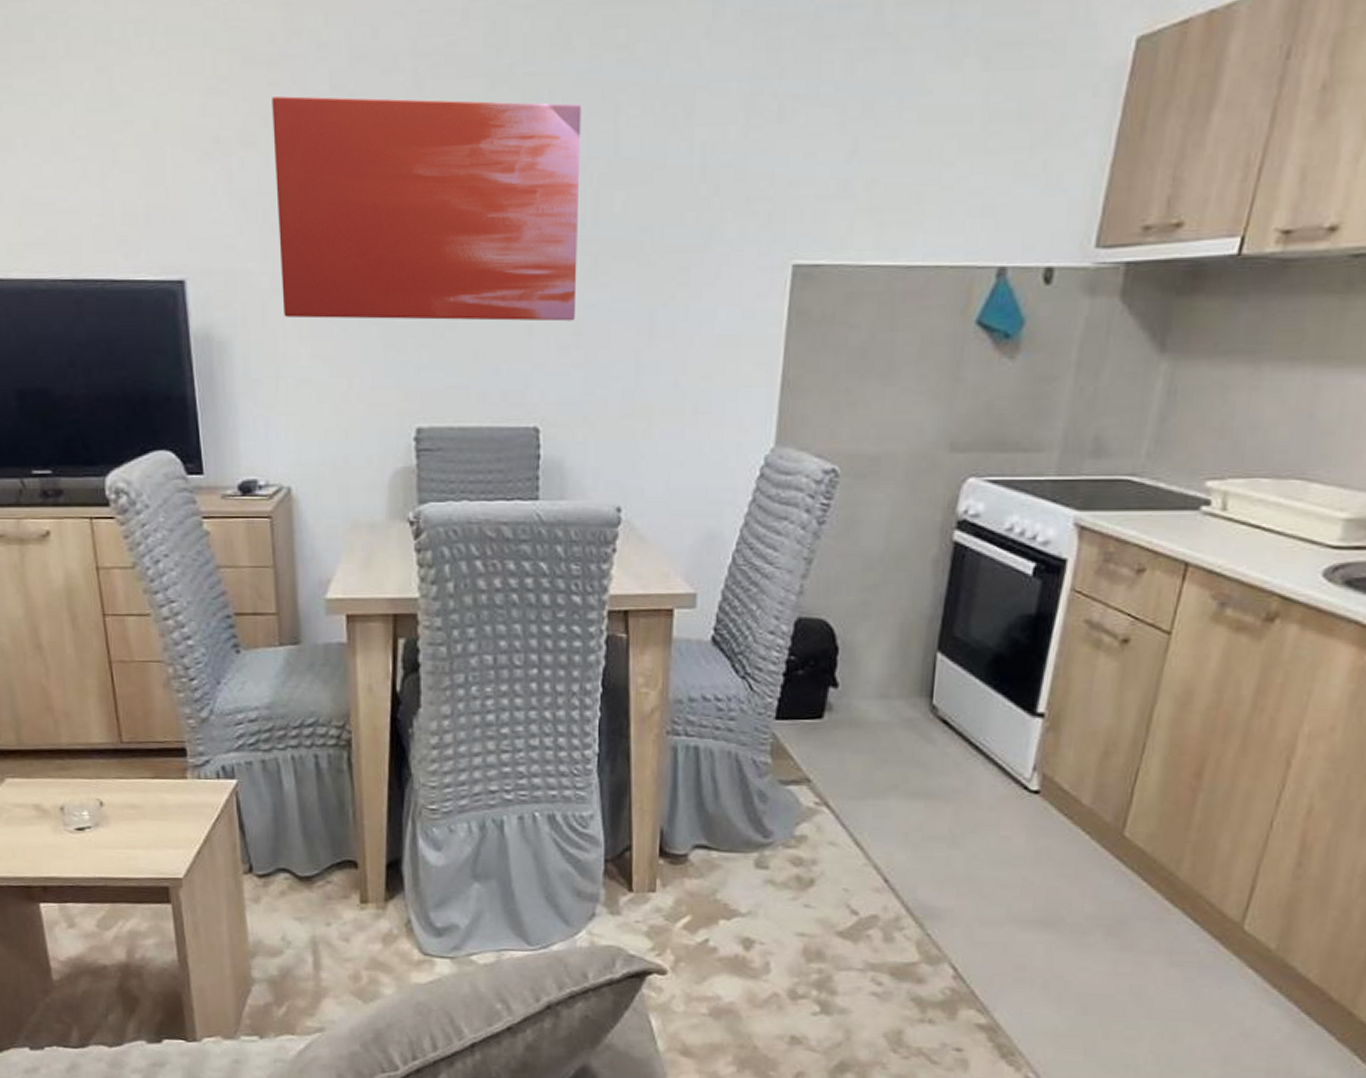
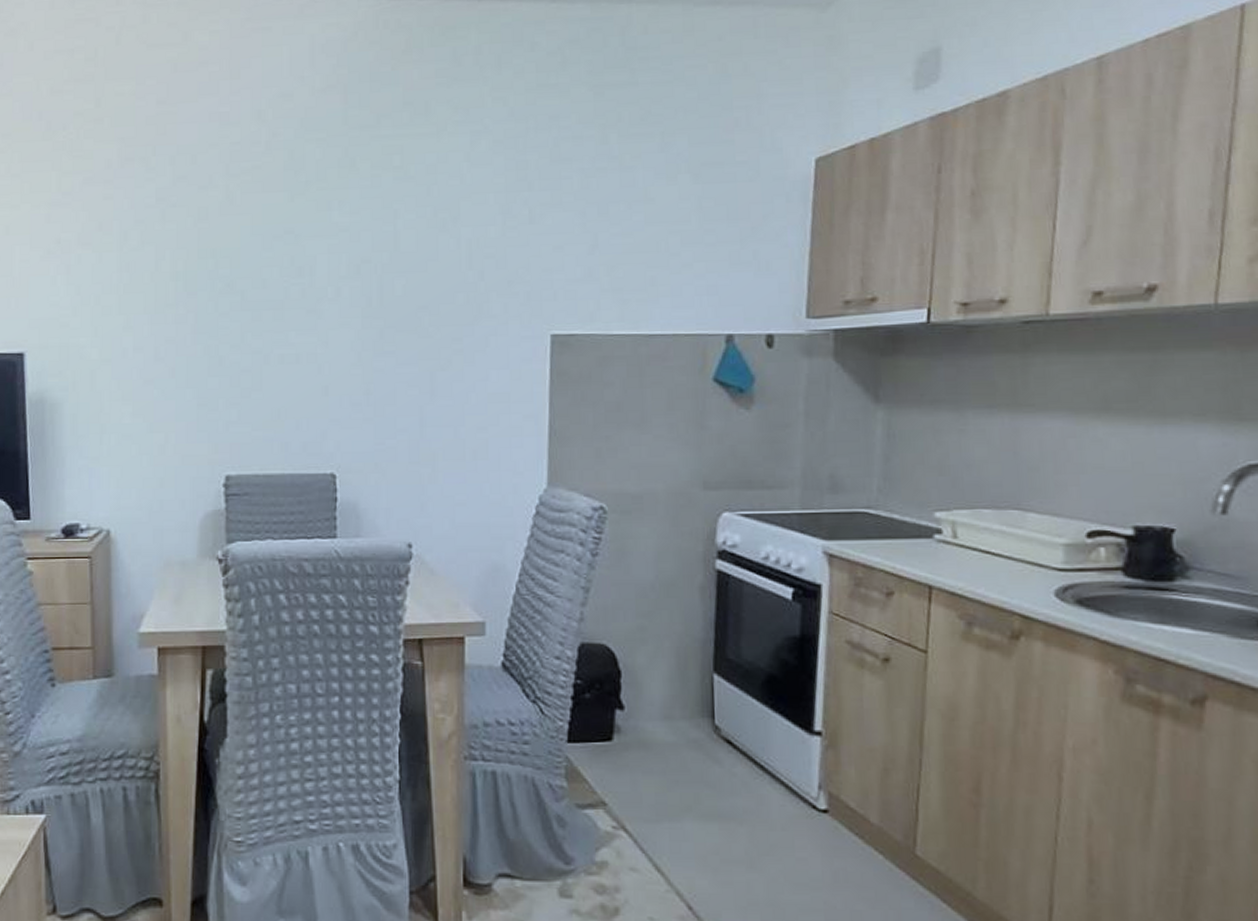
wall art: present [272,96,581,322] -> none [106,207,366,383]

